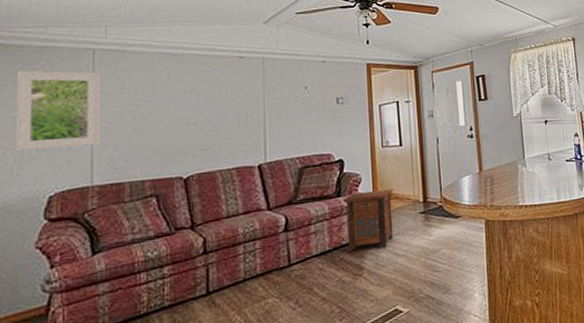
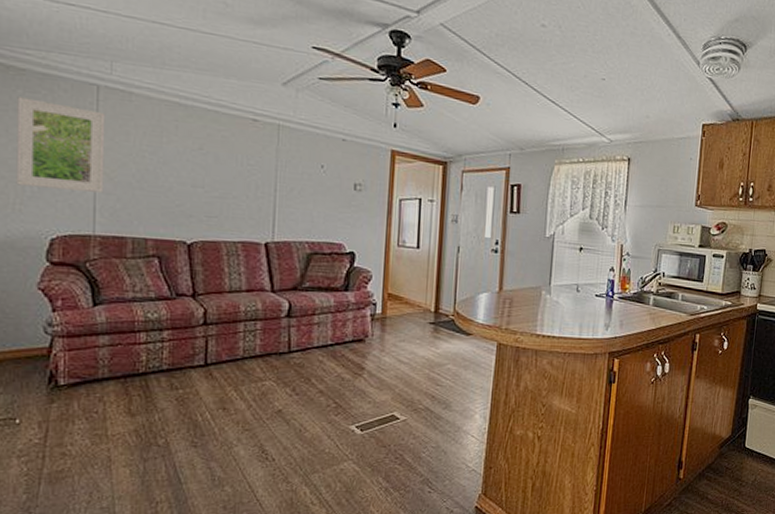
nightstand: present [342,188,394,252] -> none [349,290,405,352]

